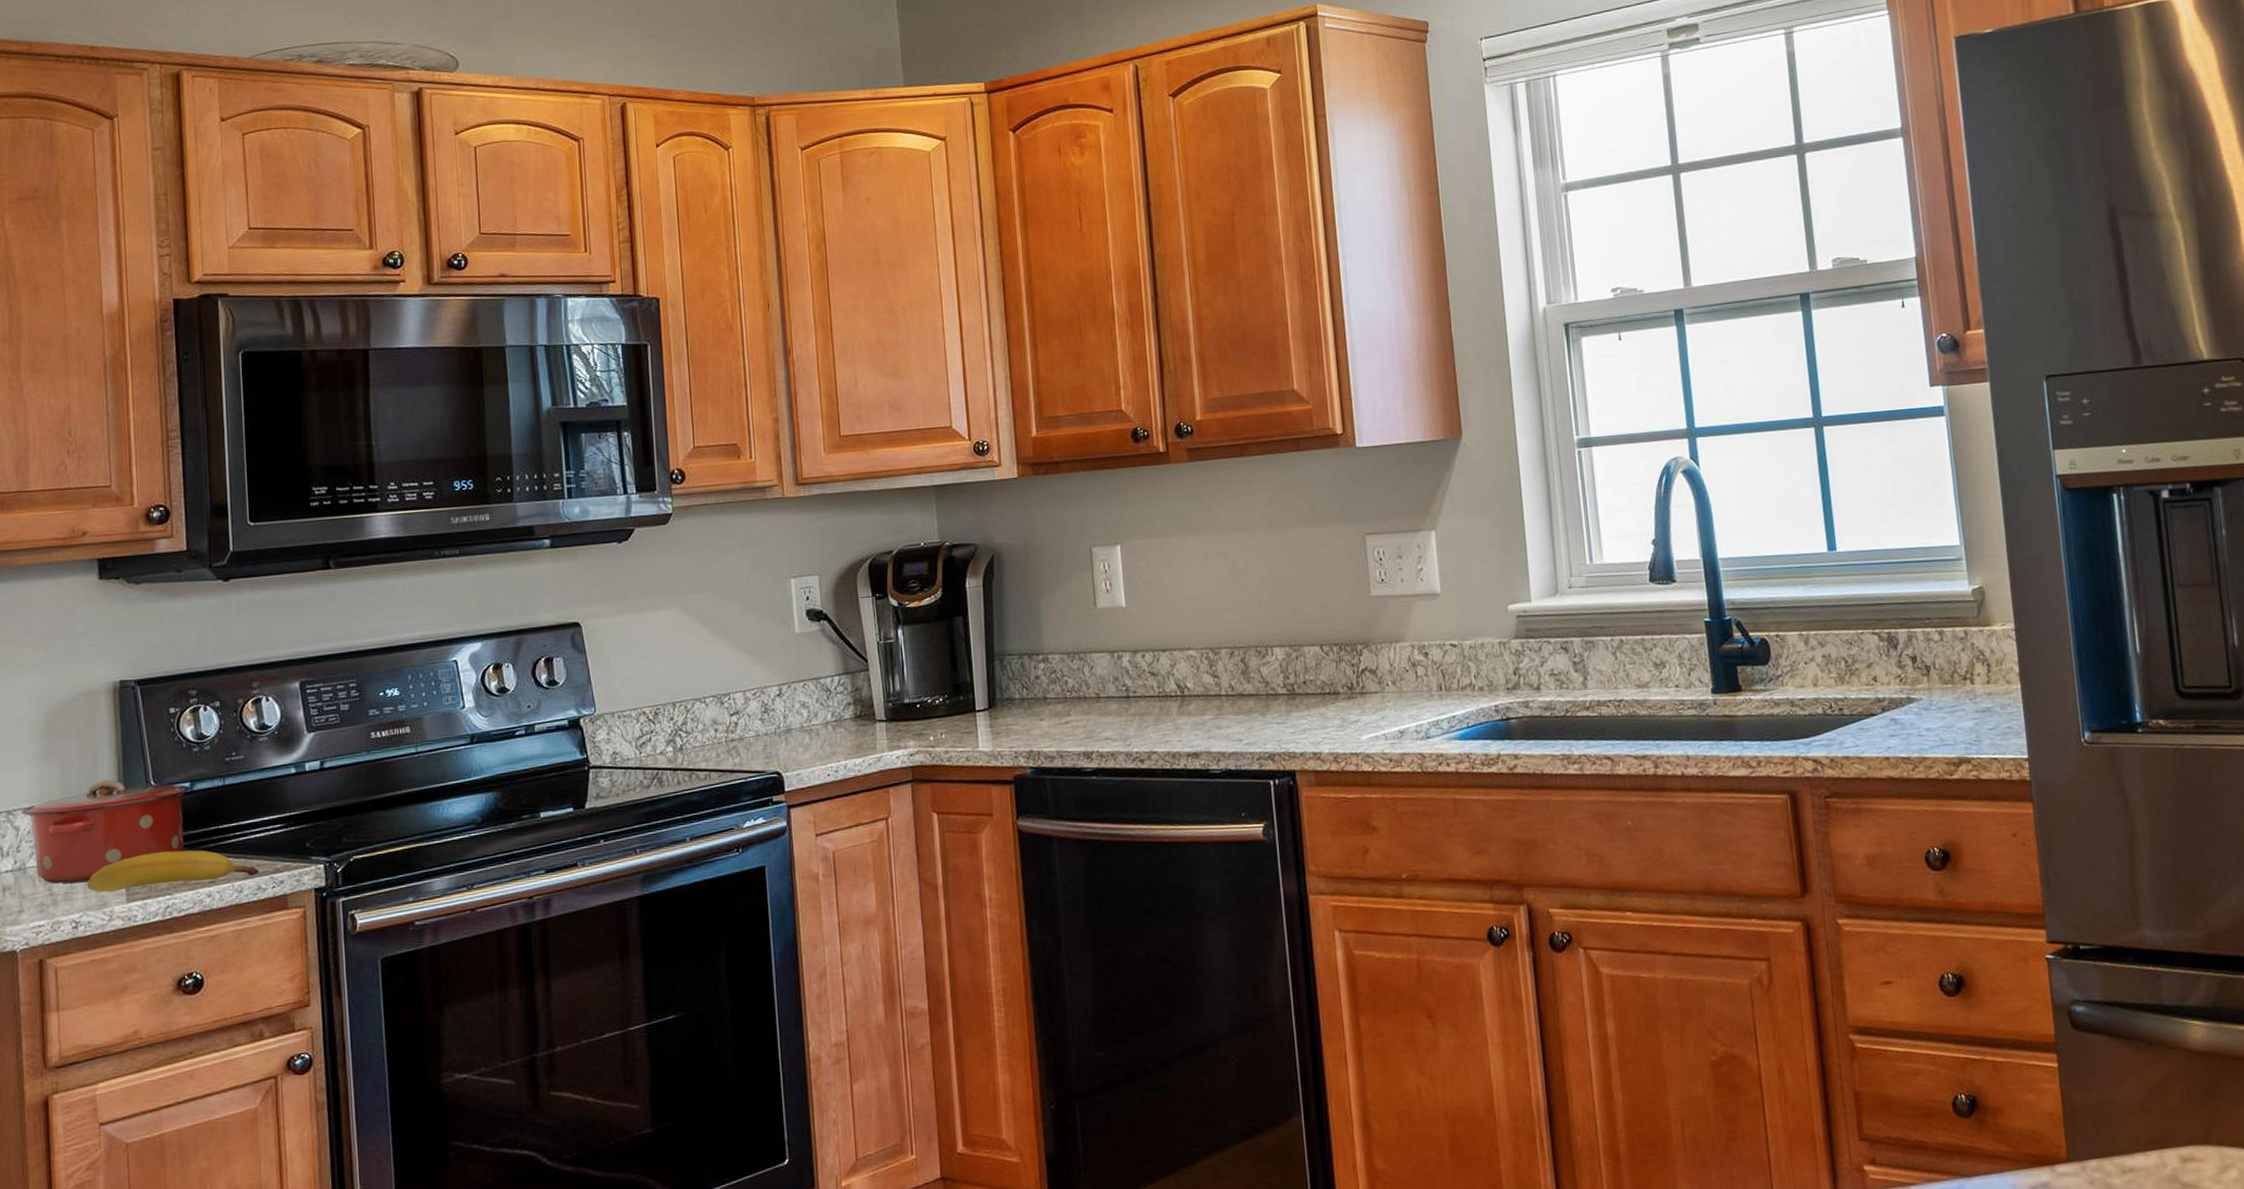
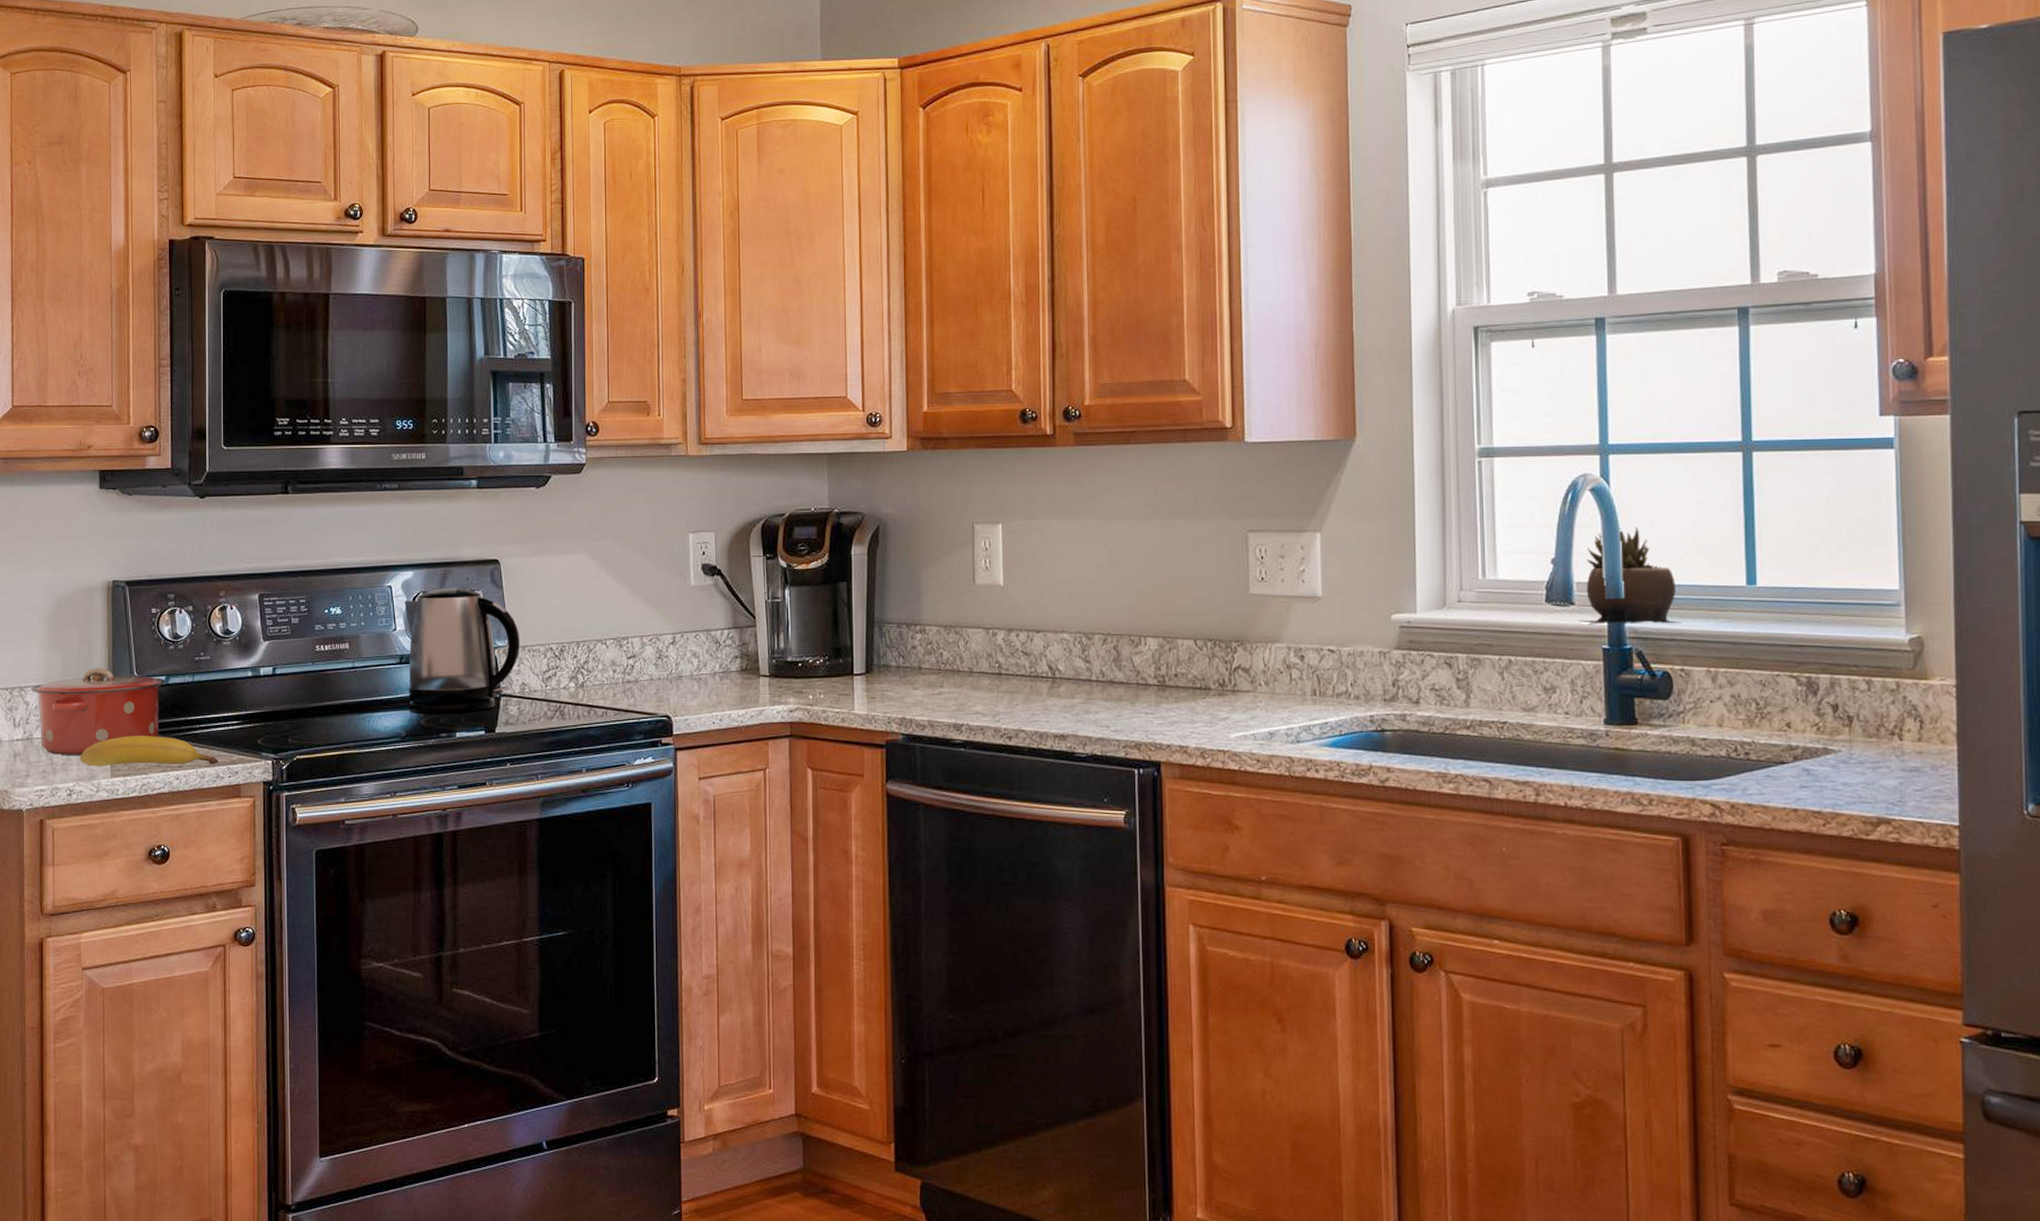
kettle: none [473,655,609,797] -> present [404,588,521,715]
succulent plant: none [1681,503,1774,599] -> present [1578,526,1682,625]

